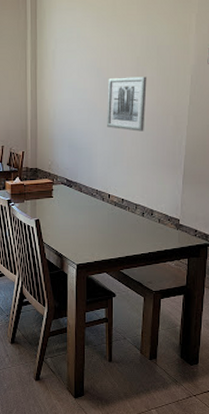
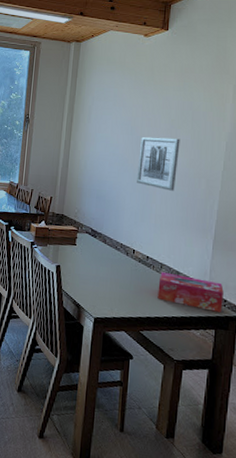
tissue box: none [134,212,194,242] -> present [157,272,224,313]

